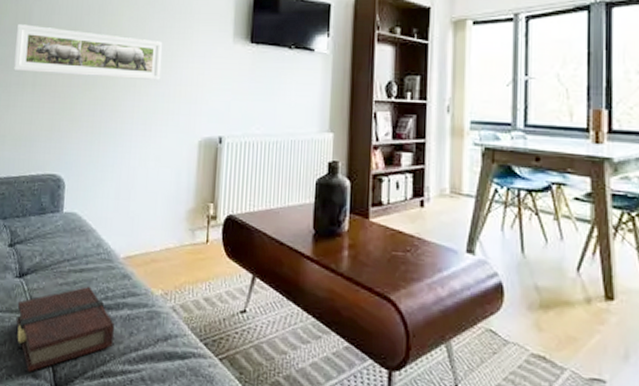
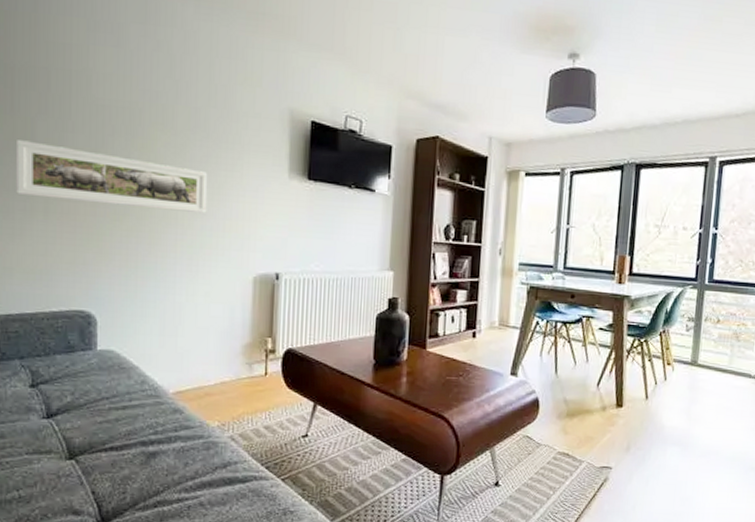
book: present [16,286,114,372] -> none [47,422,167,510]

